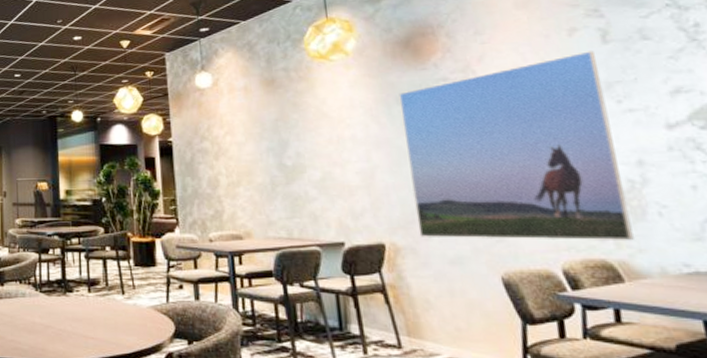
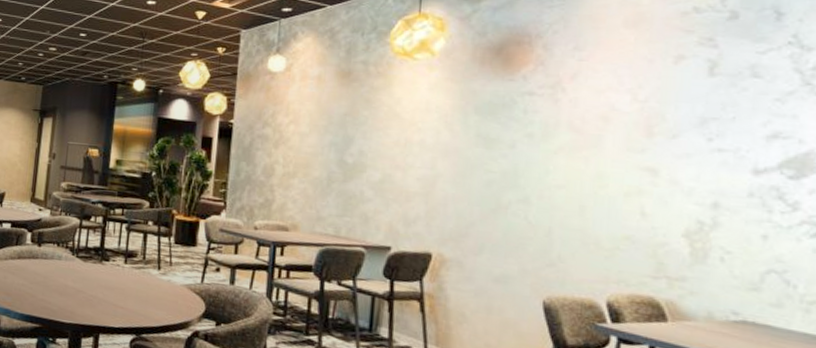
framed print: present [398,51,634,240] -> none [469,82,697,281]

